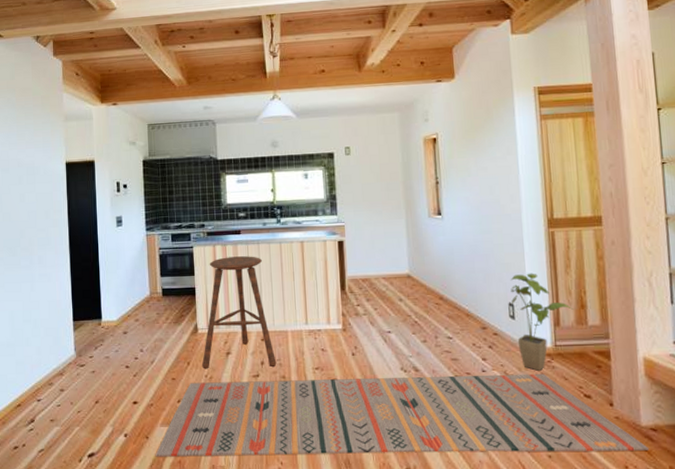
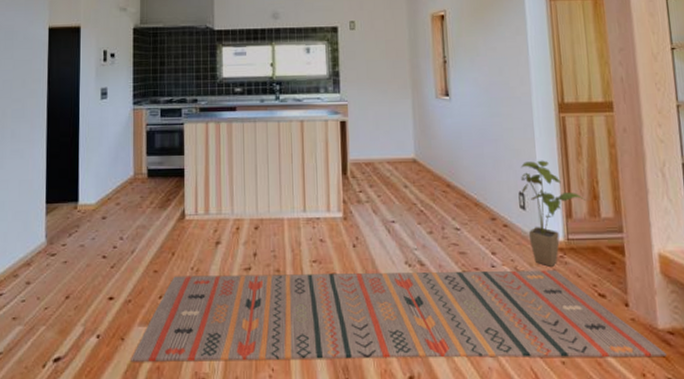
bar stool: present [201,256,277,368] -> none [187,135,271,260]

